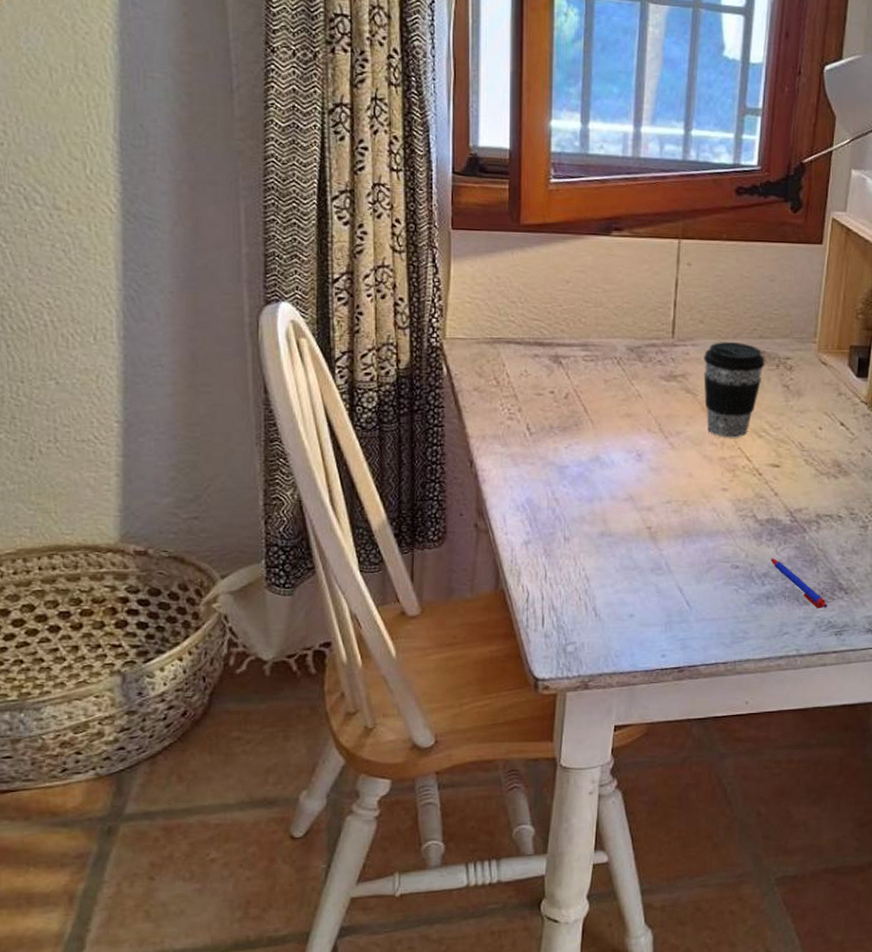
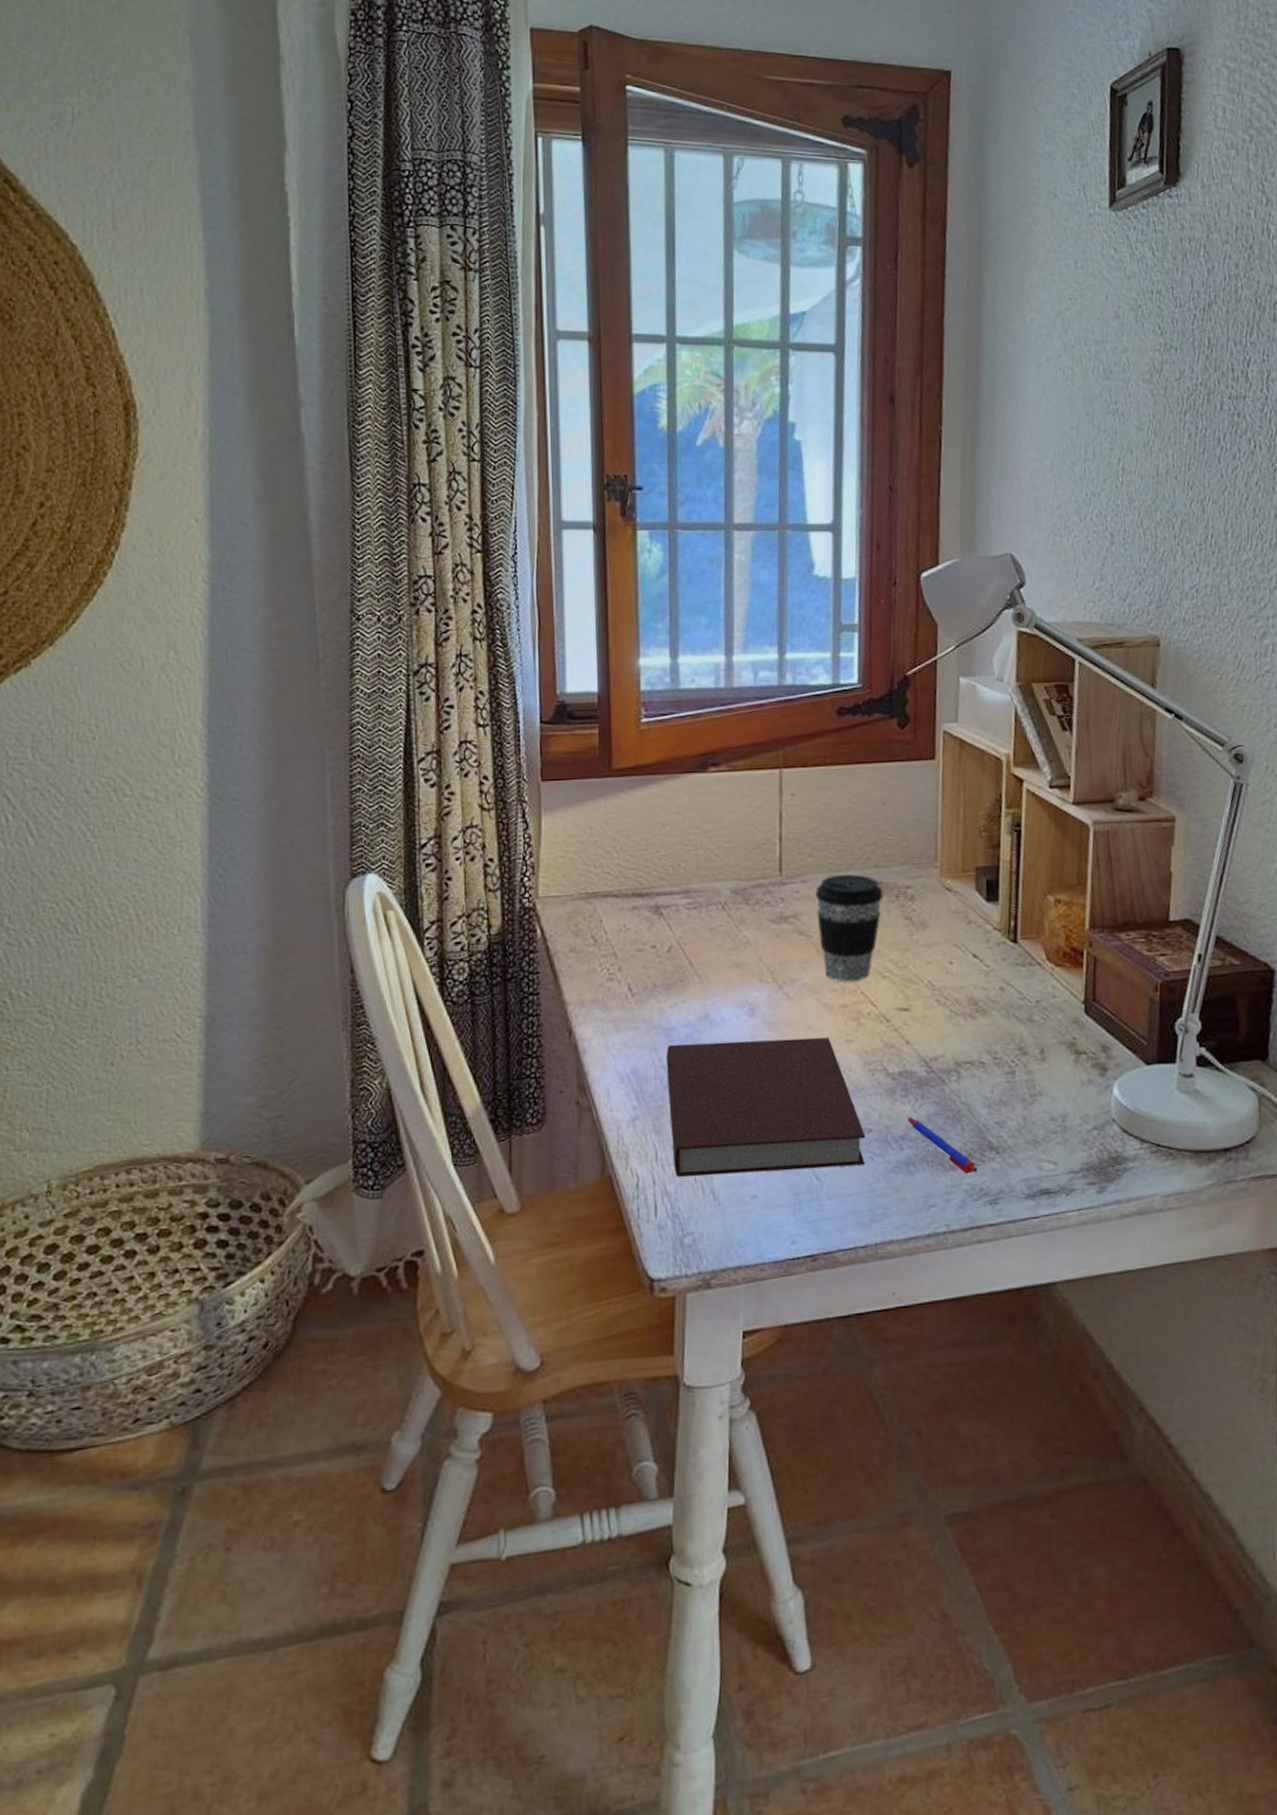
notebook: none [558,480,733,596] -> present [665,1037,866,1177]

